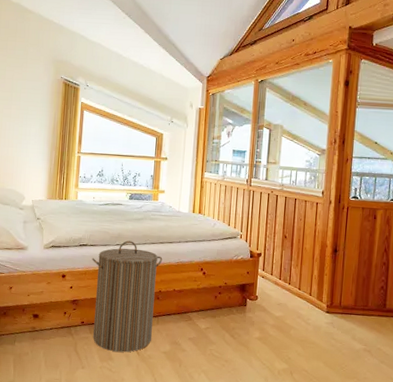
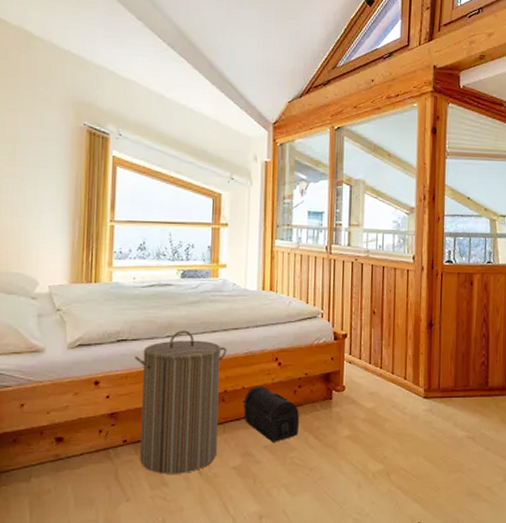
treasure chest: none [173,289,218,336] -> present [243,386,299,442]

